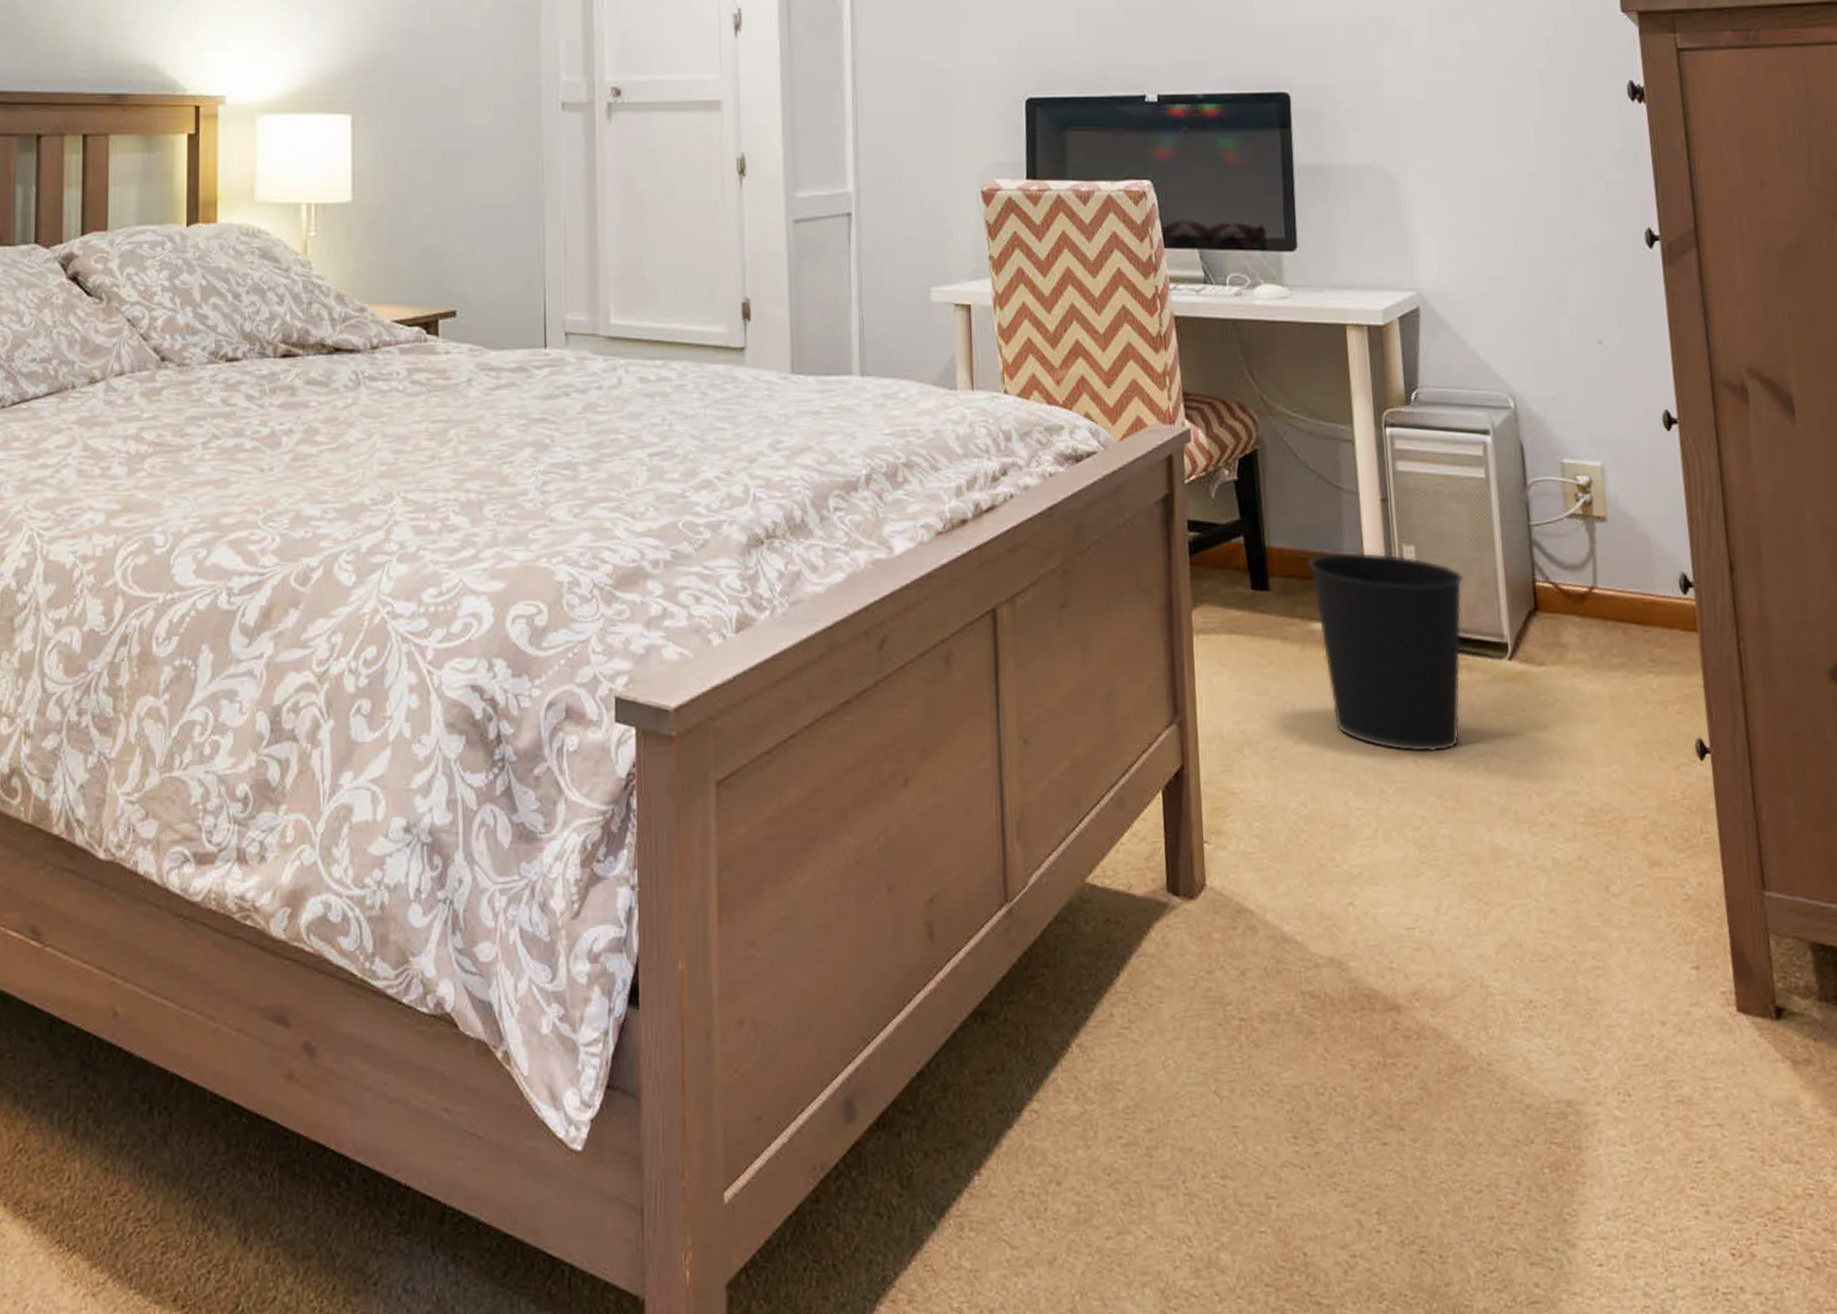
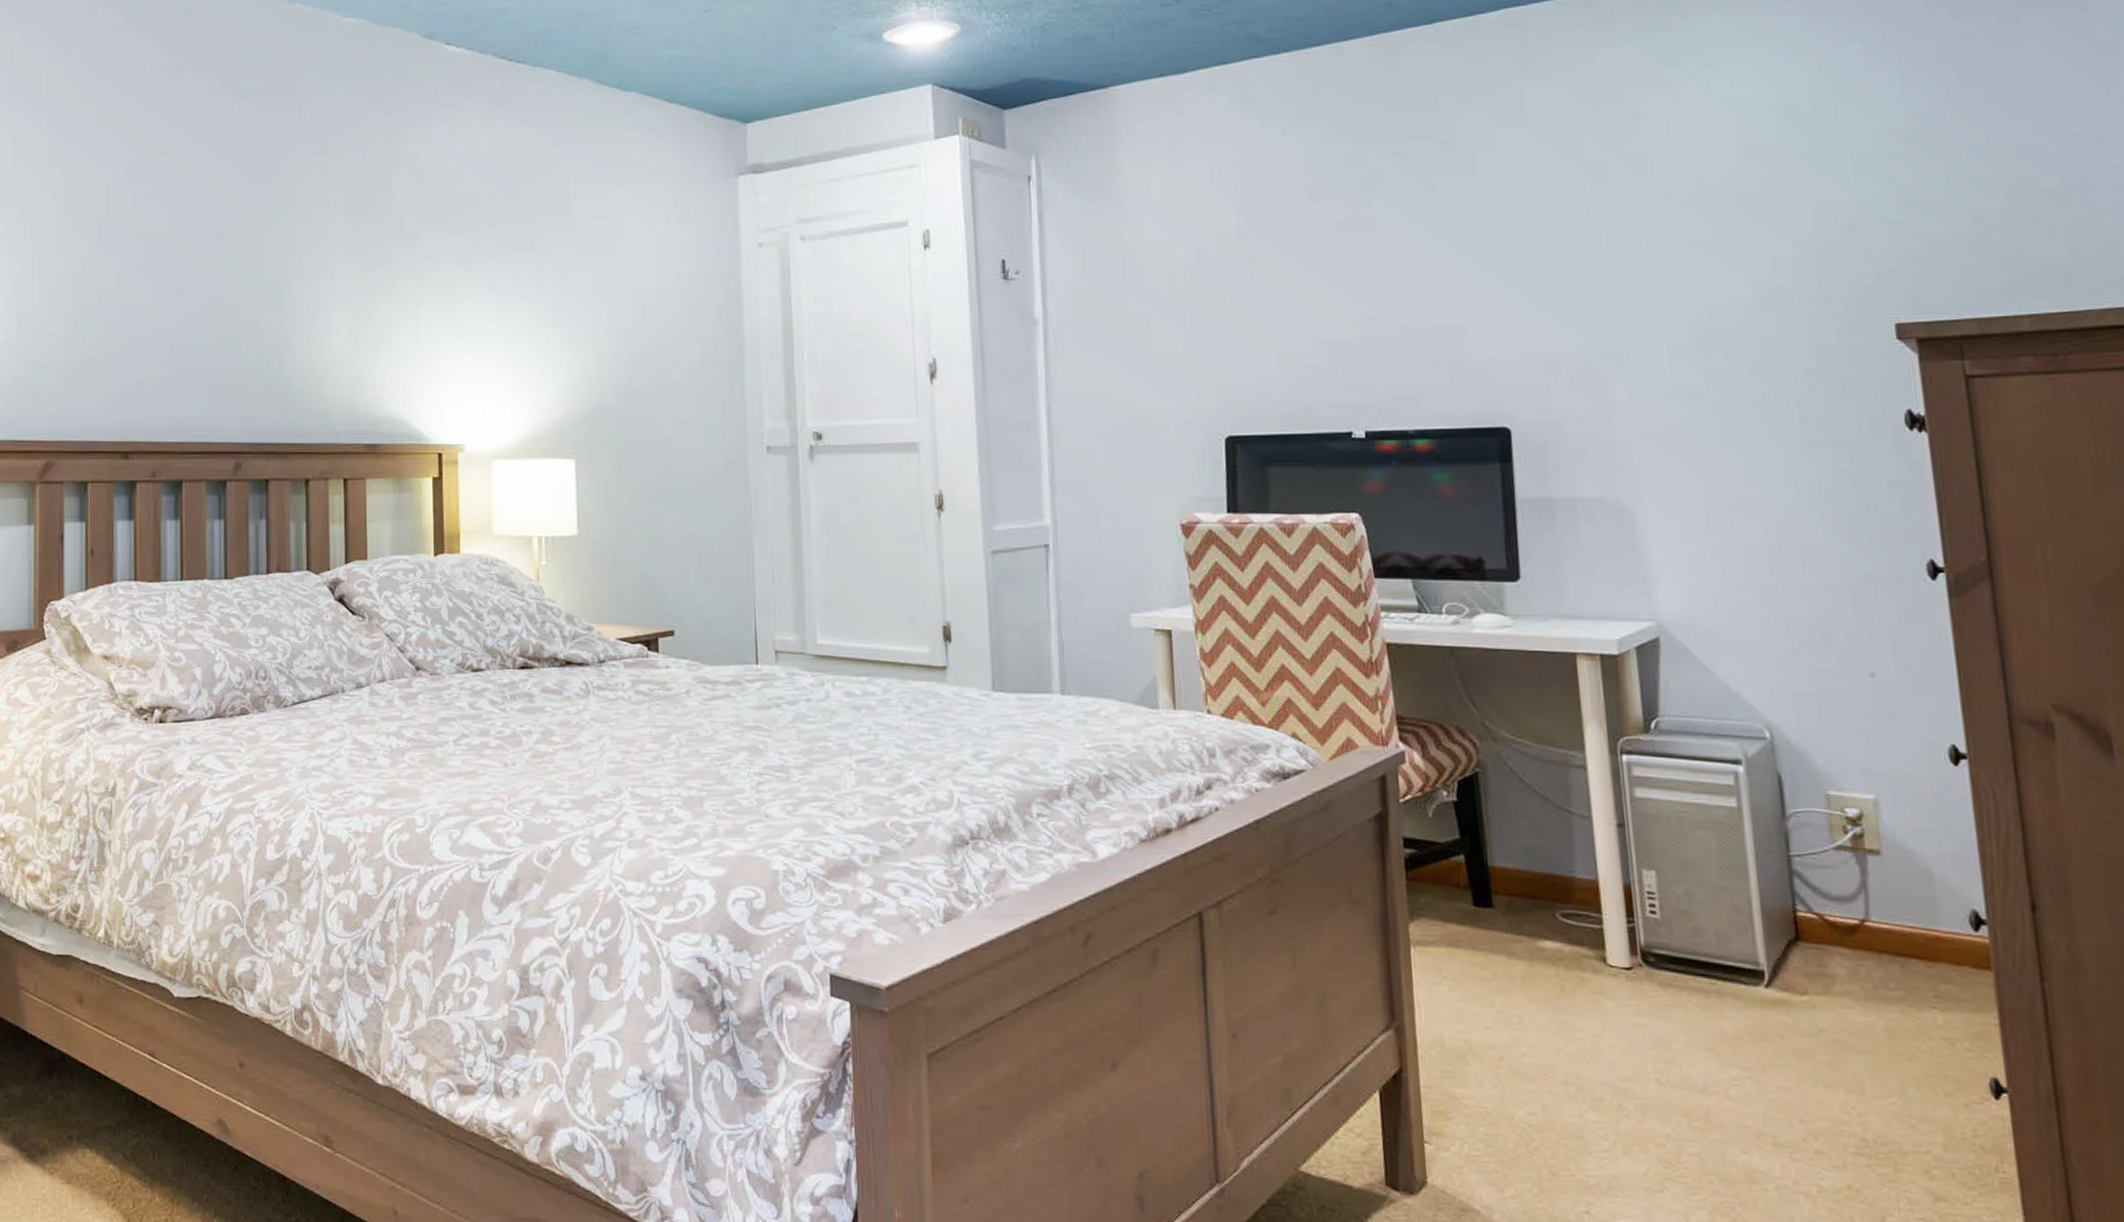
wastebasket: present [1307,552,1464,753] -> none [1534,874,1713,1073]

